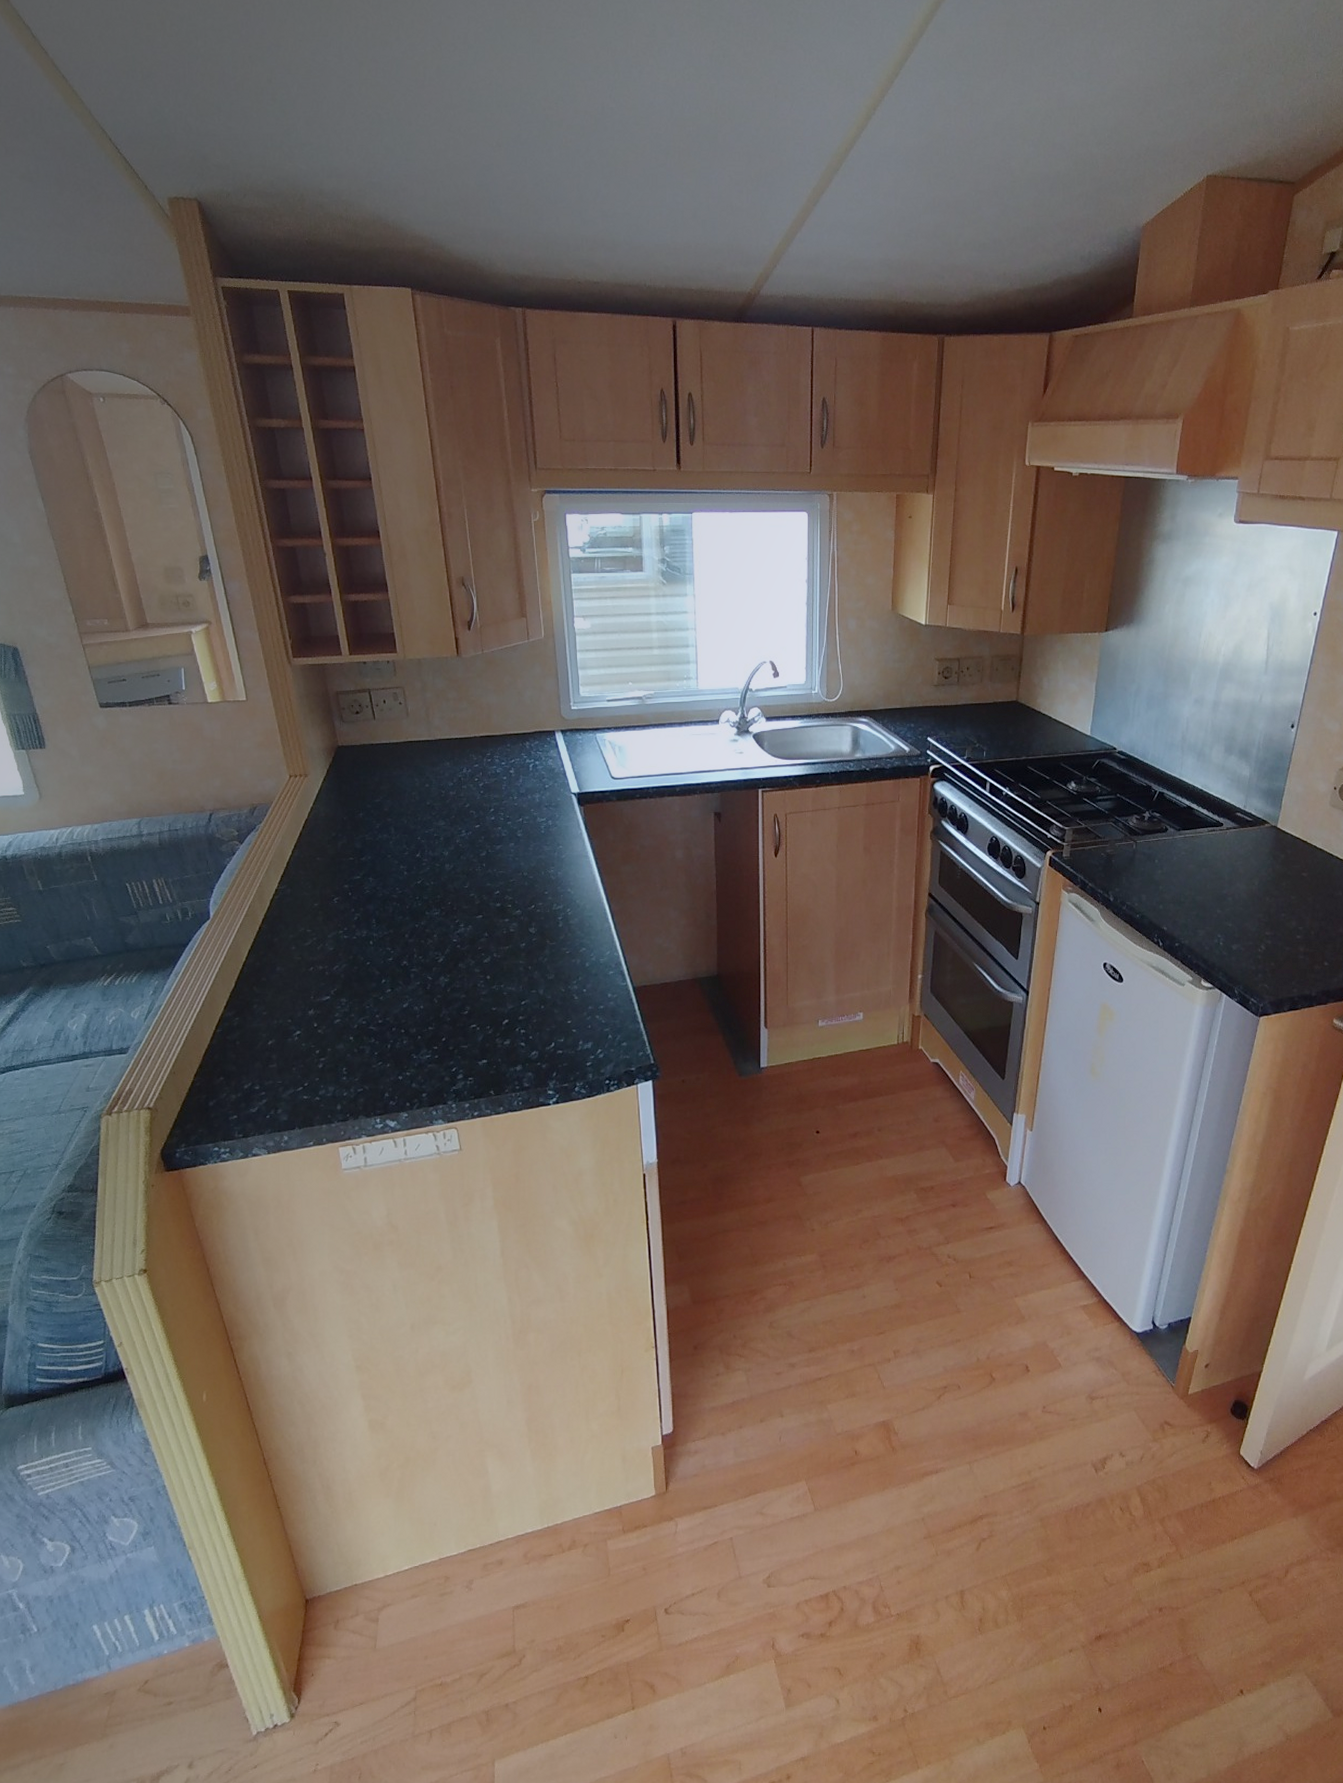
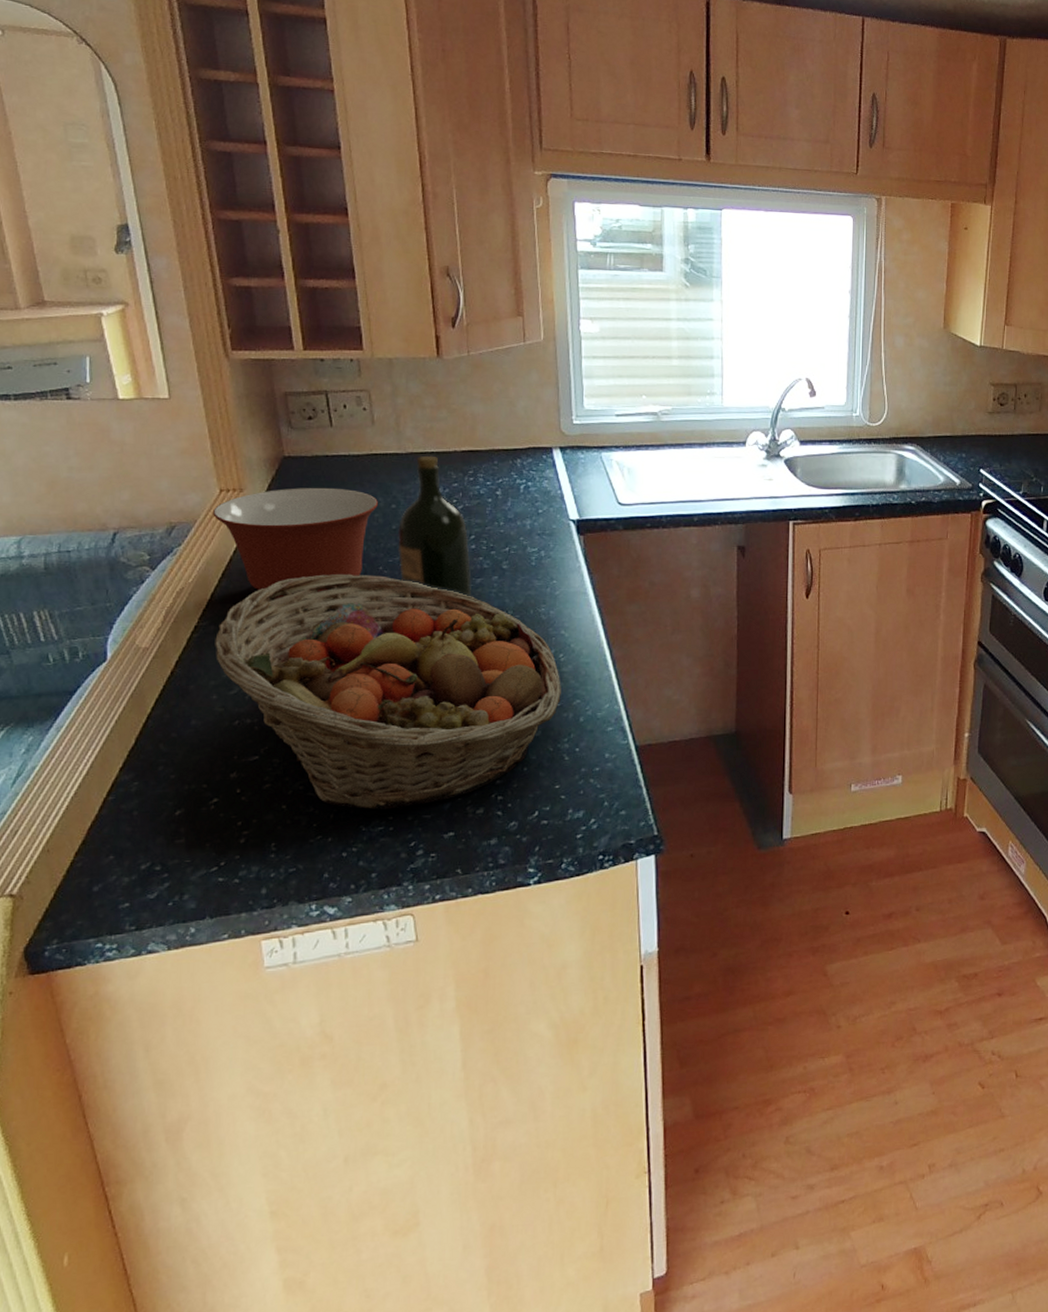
mixing bowl: none [285,771,415,866] -> present [213,487,379,599]
fruit basket: none [292,843,570,1041] -> present [215,573,561,810]
wine bottle: none [432,741,494,862] -> present [397,455,472,597]

